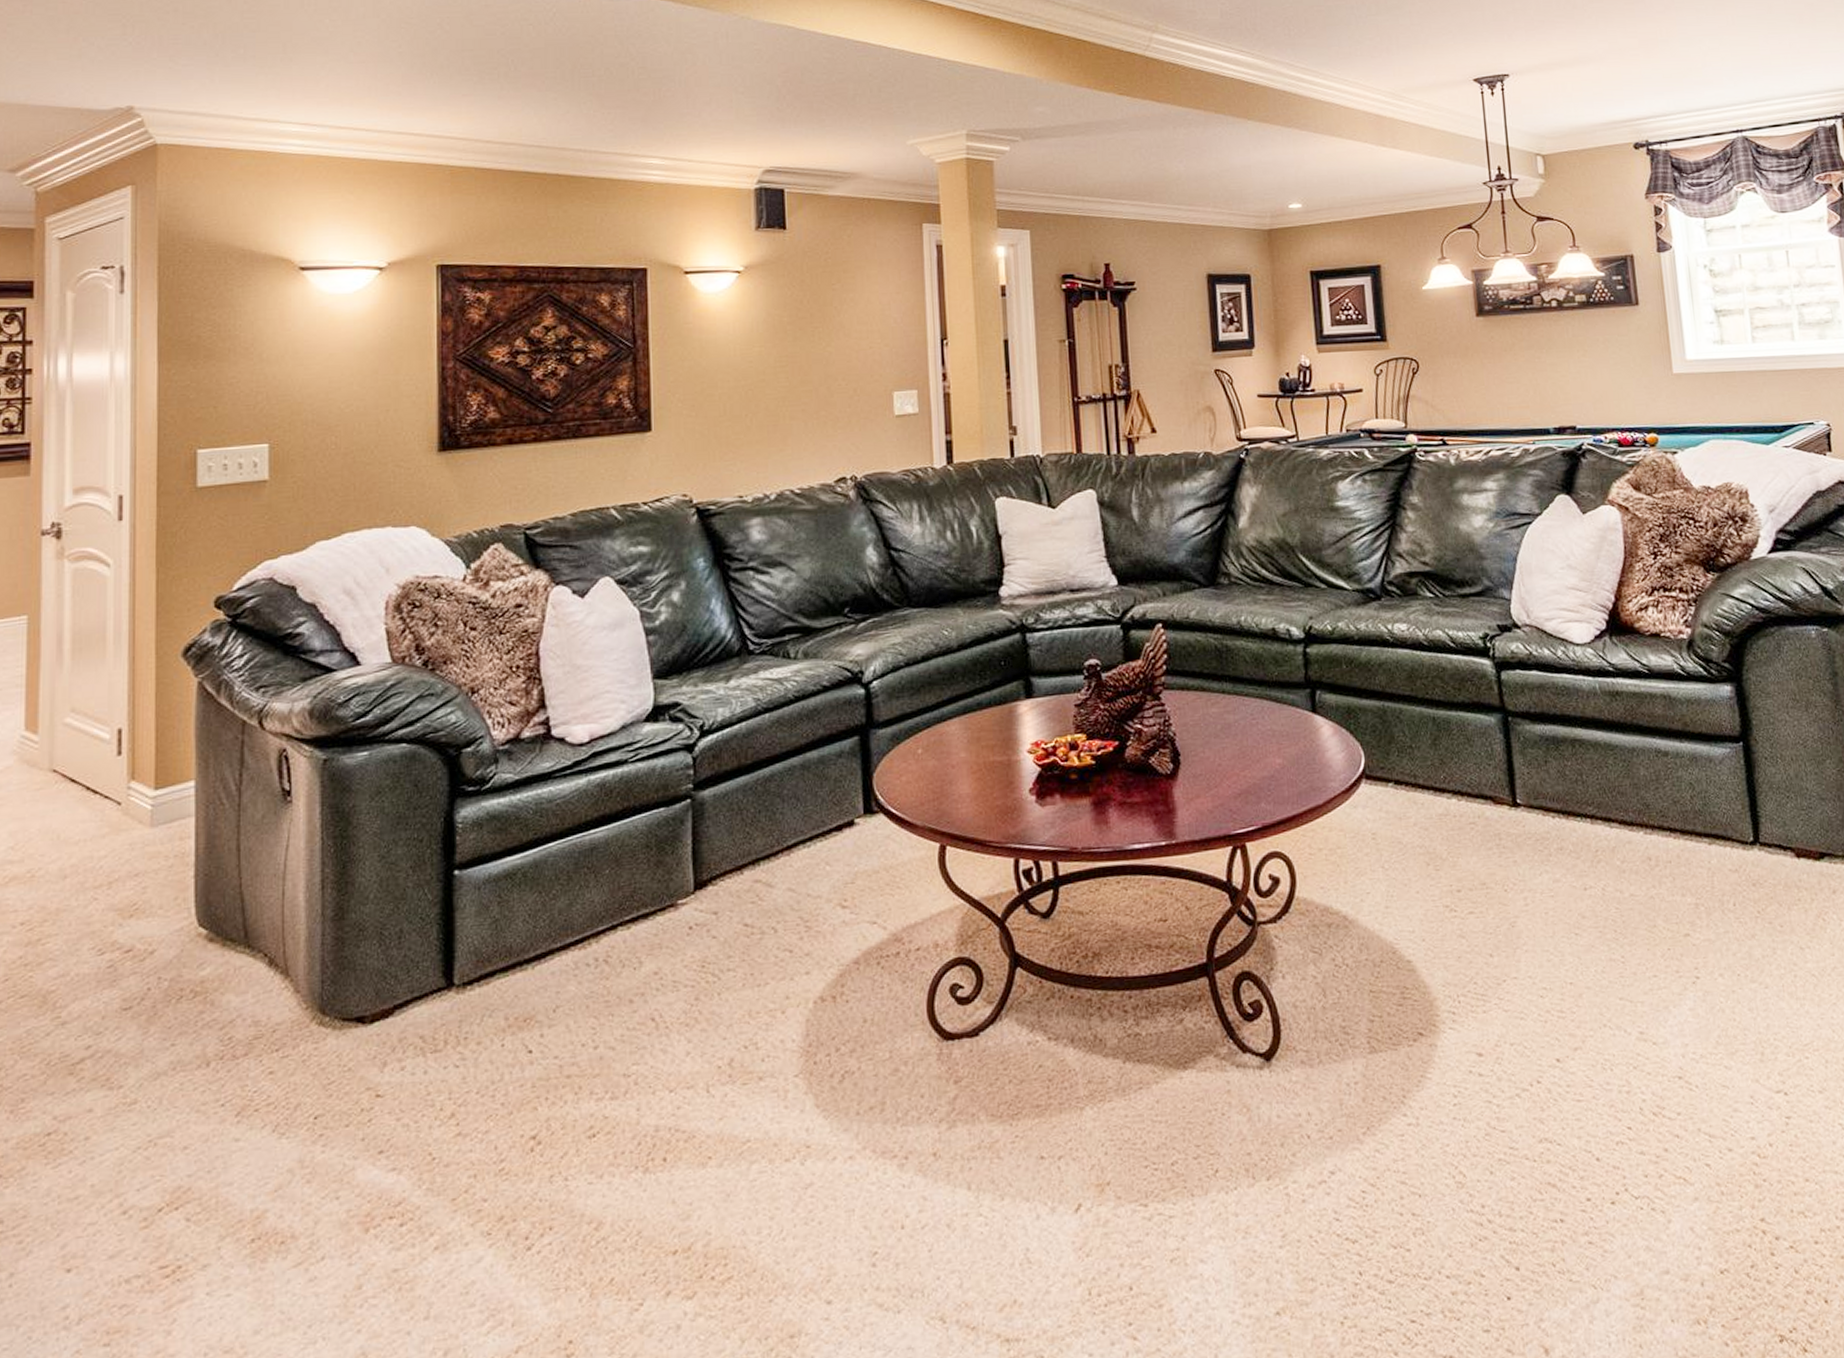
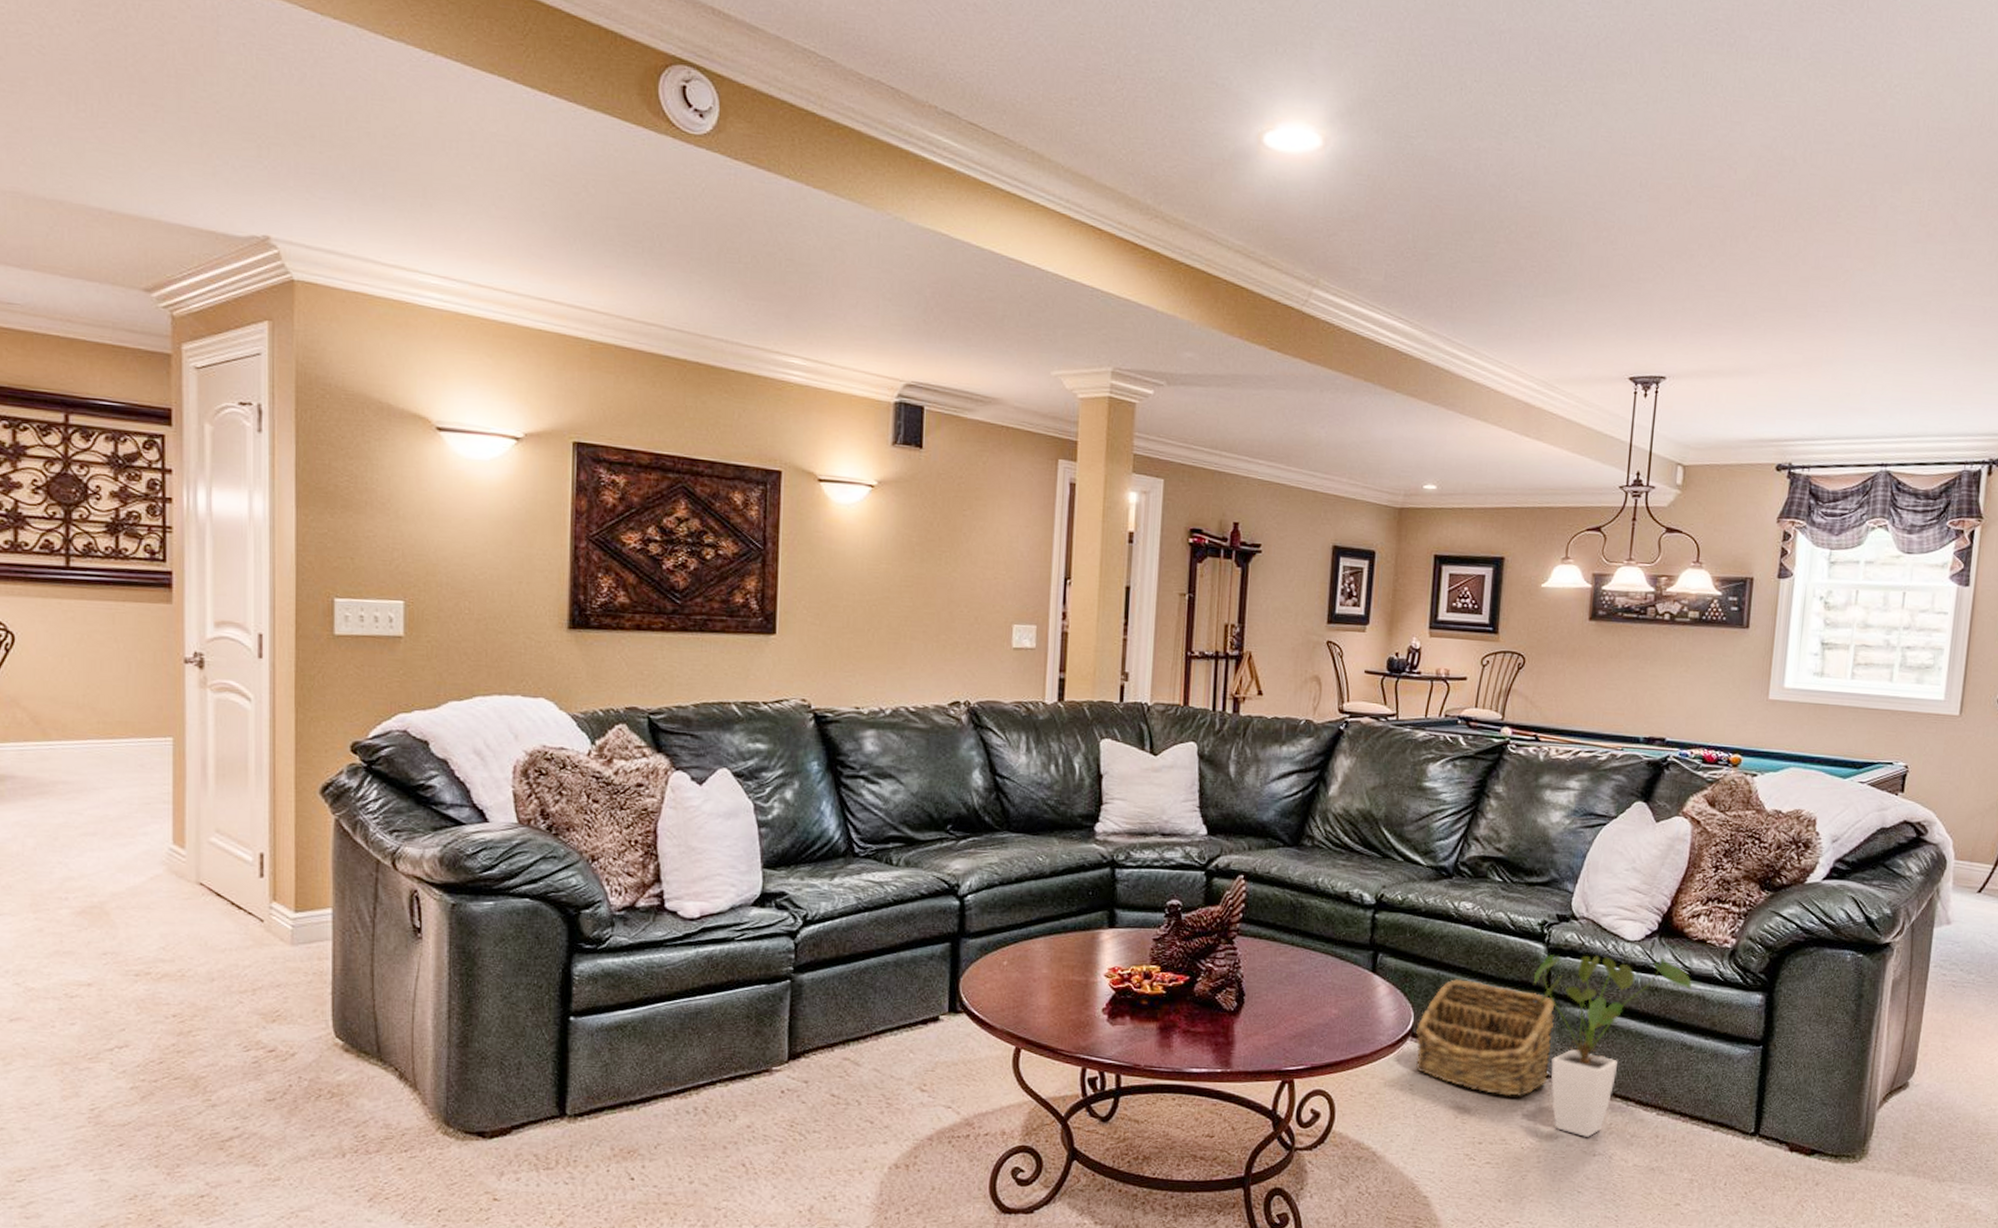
basket: none [1369,708,1519,833] -> present [1415,979,1555,1097]
house plant: none [1485,656,1655,869] -> present [1534,955,1692,1137]

